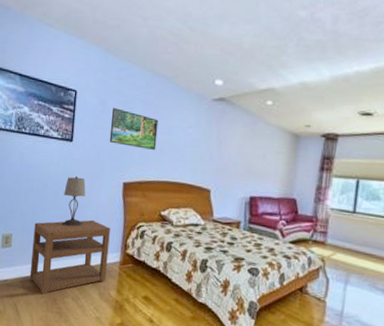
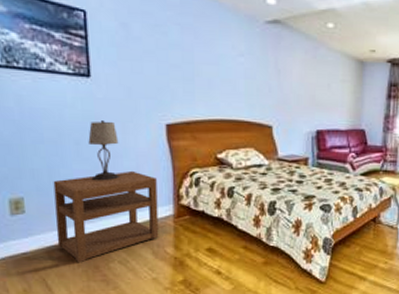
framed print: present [109,108,159,150] -> none [139,33,203,84]

